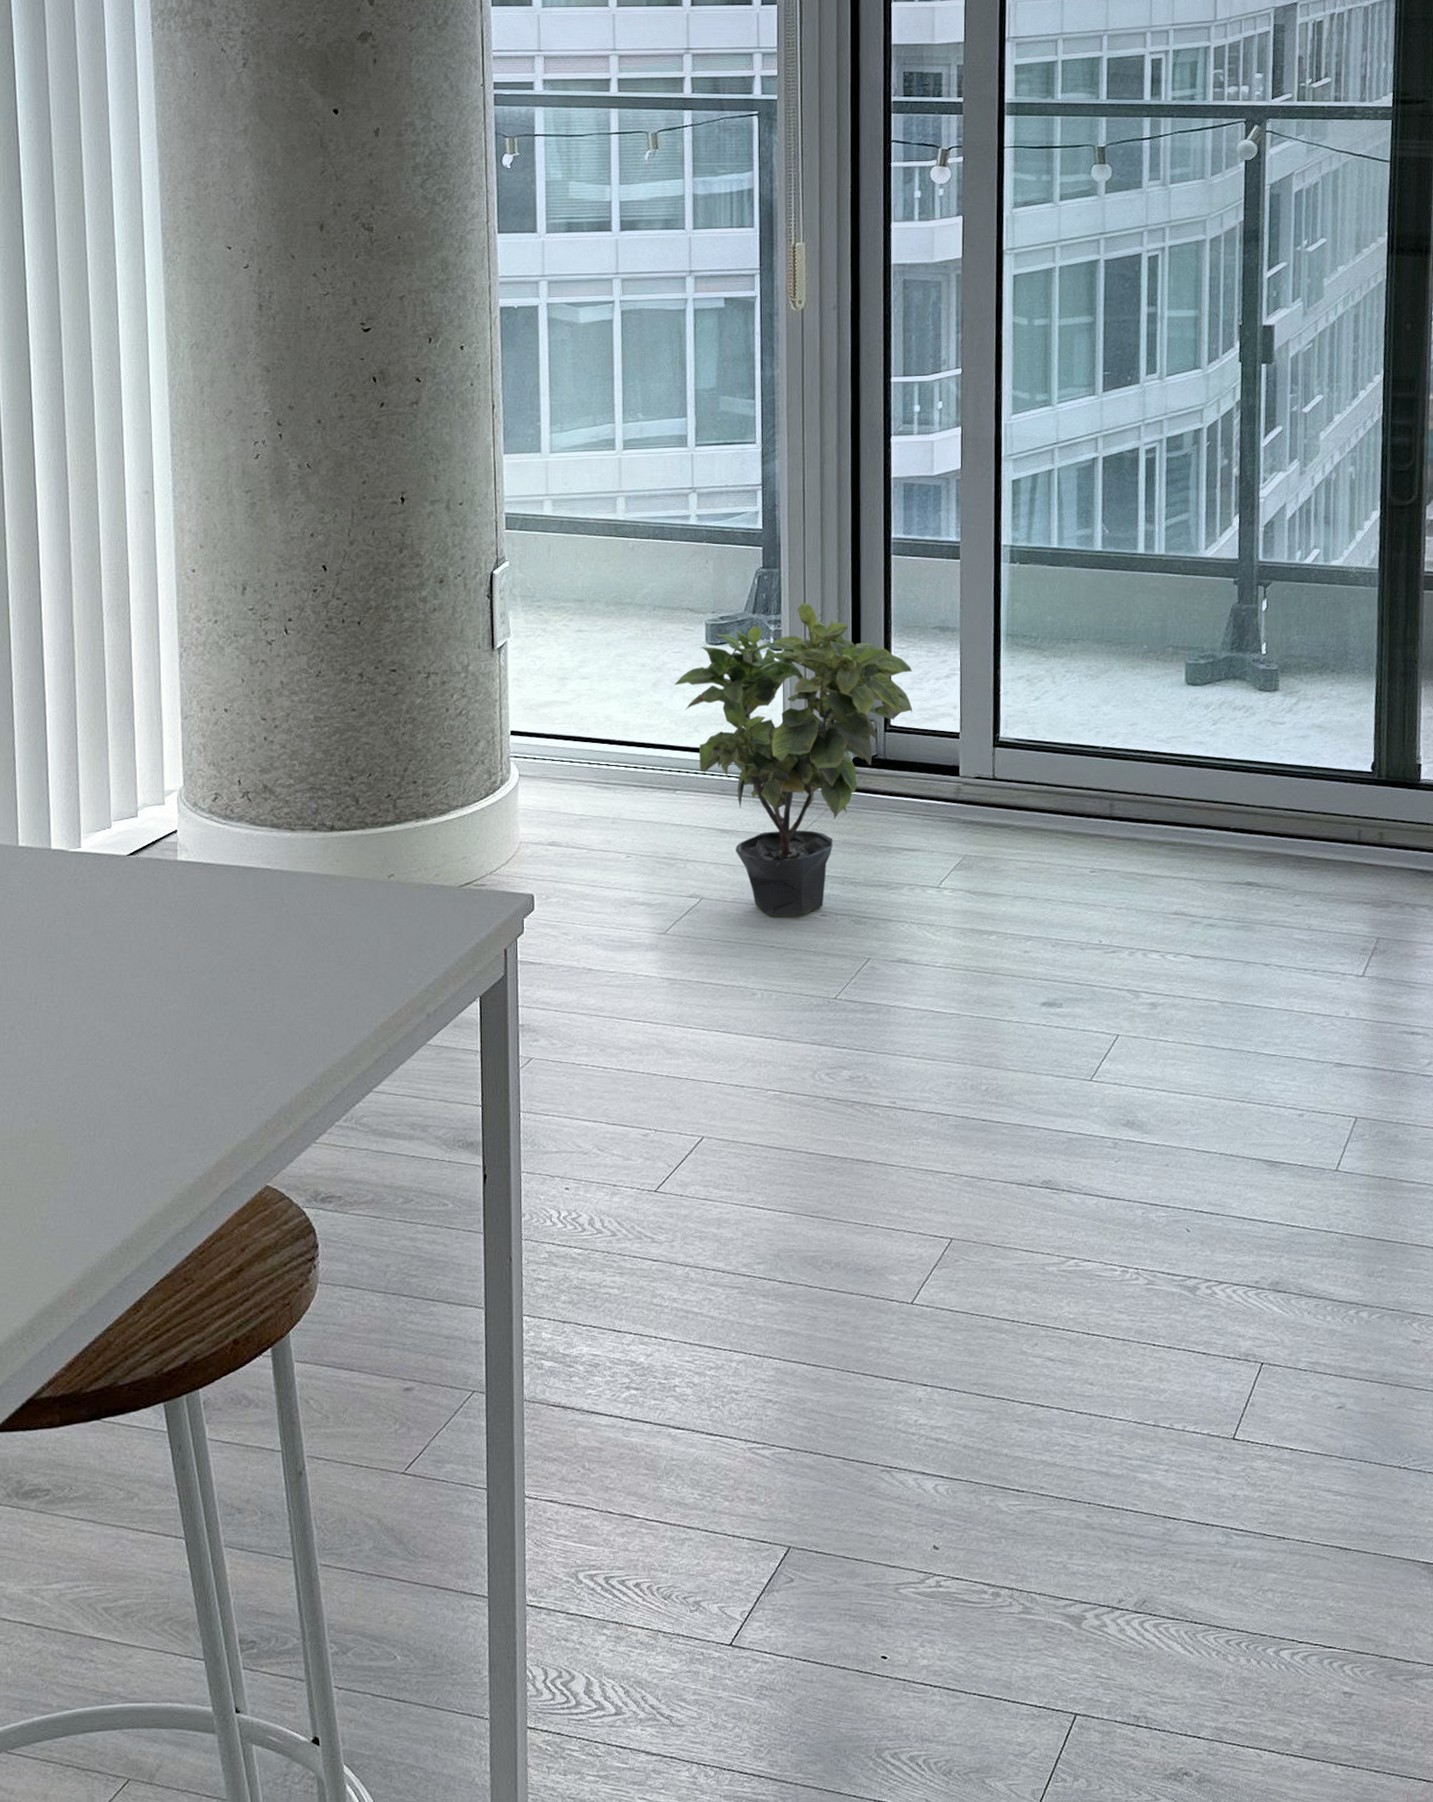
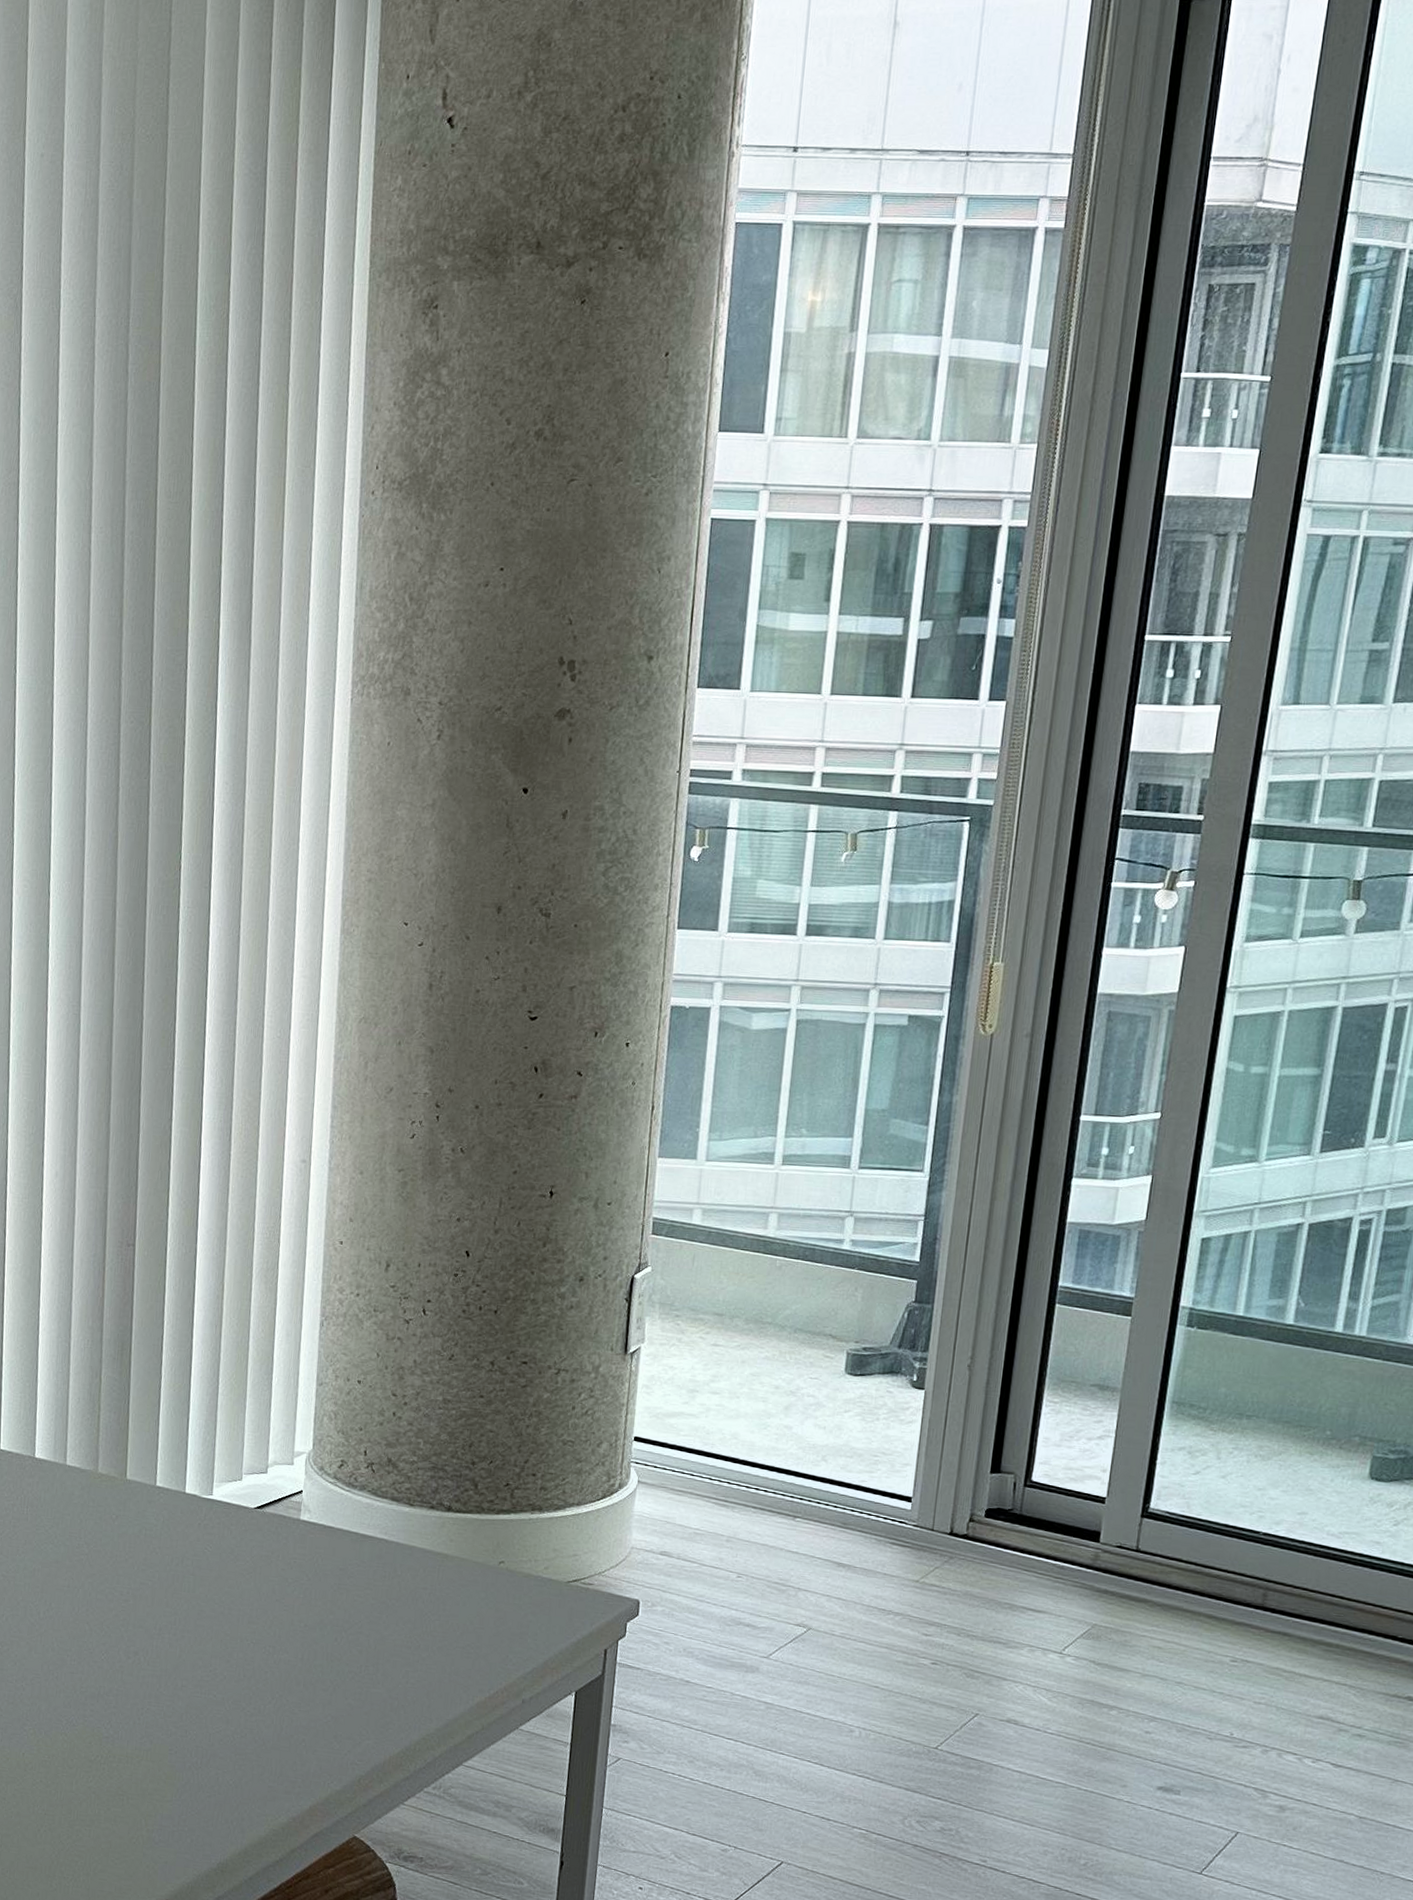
potted plant: present [674,602,913,917] -> none [806,1342,1063,1661]

